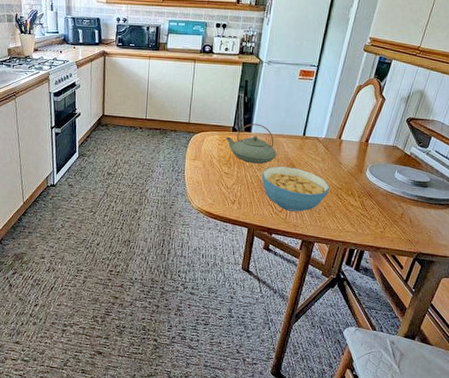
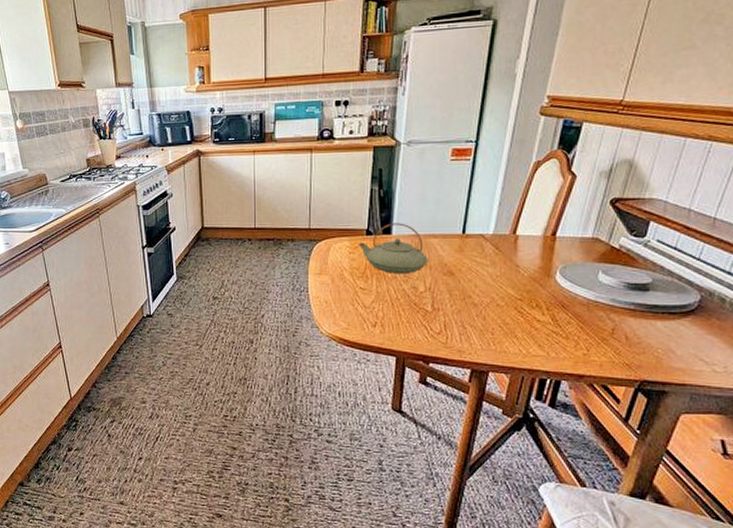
cereal bowl: present [261,166,330,212] -> none [409,276,505,333]

